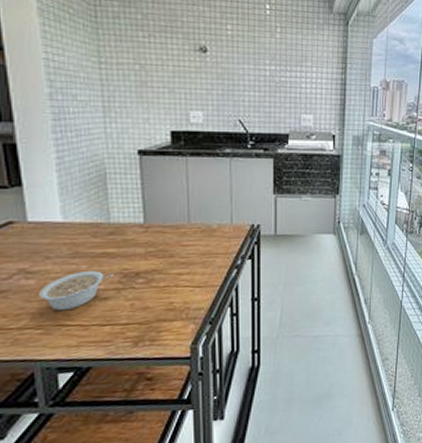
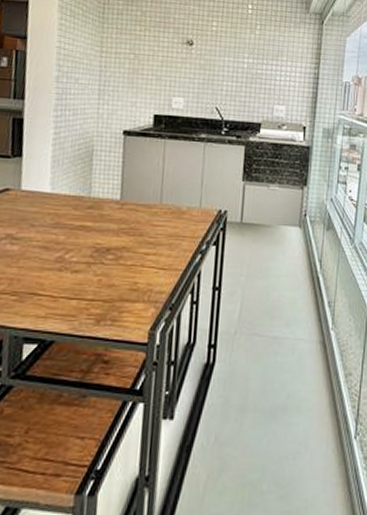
legume: present [39,271,113,312] -> none [19,242,87,280]

